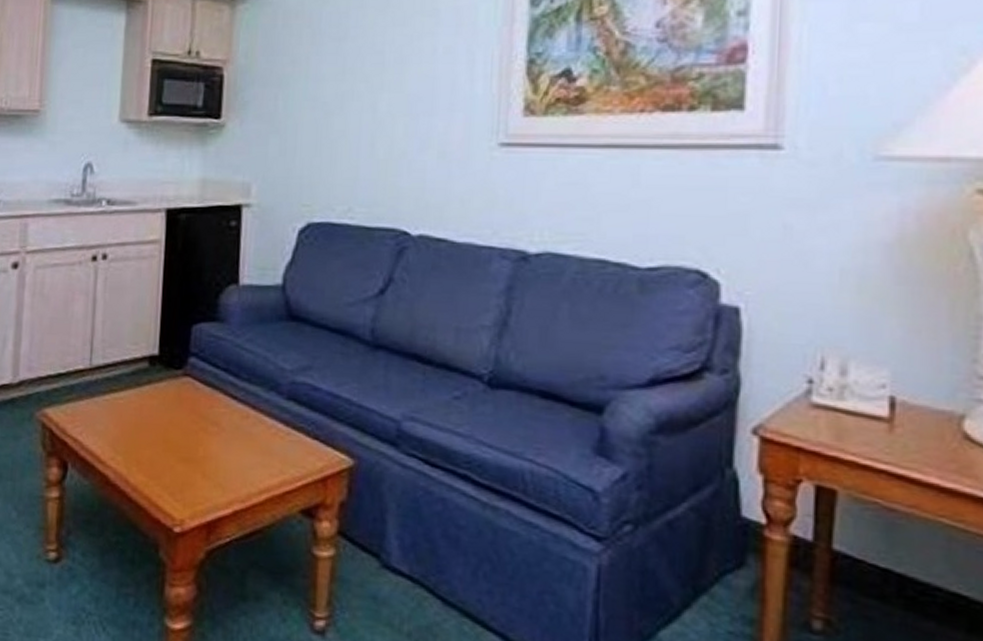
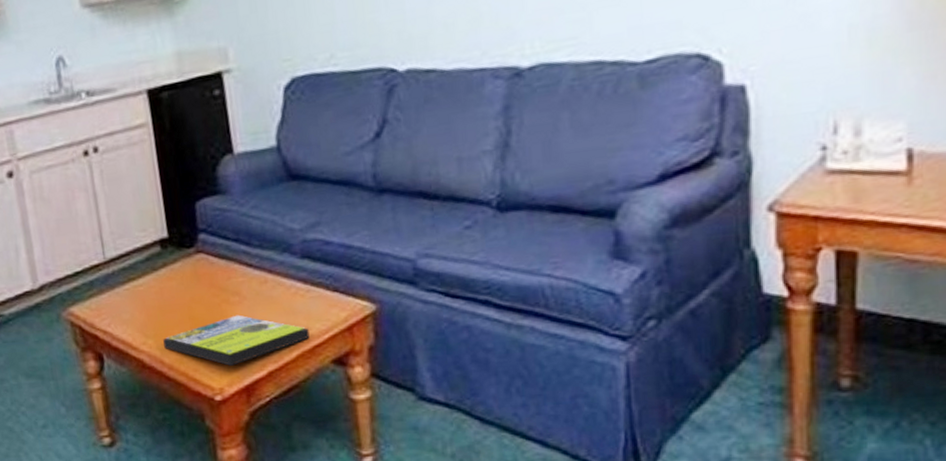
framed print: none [132,445,282,498] -> present [163,314,310,366]

